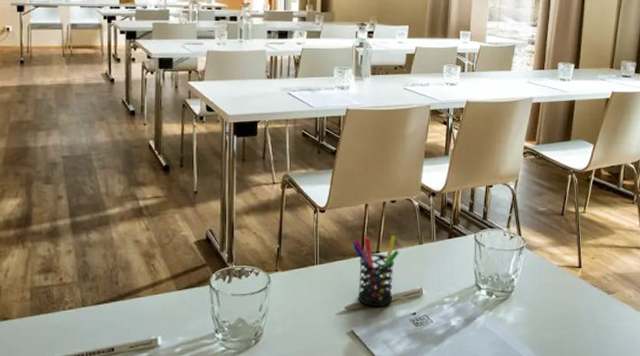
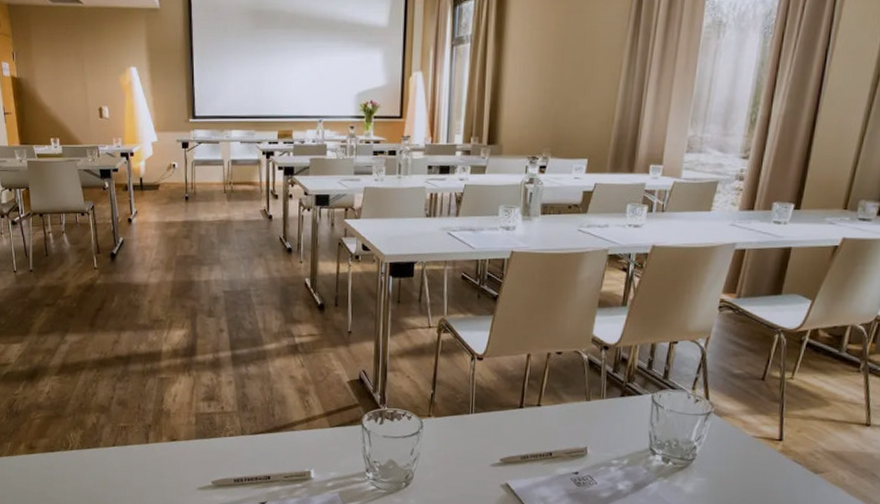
pen holder: present [352,234,399,308] -> none [511,388,563,463]

